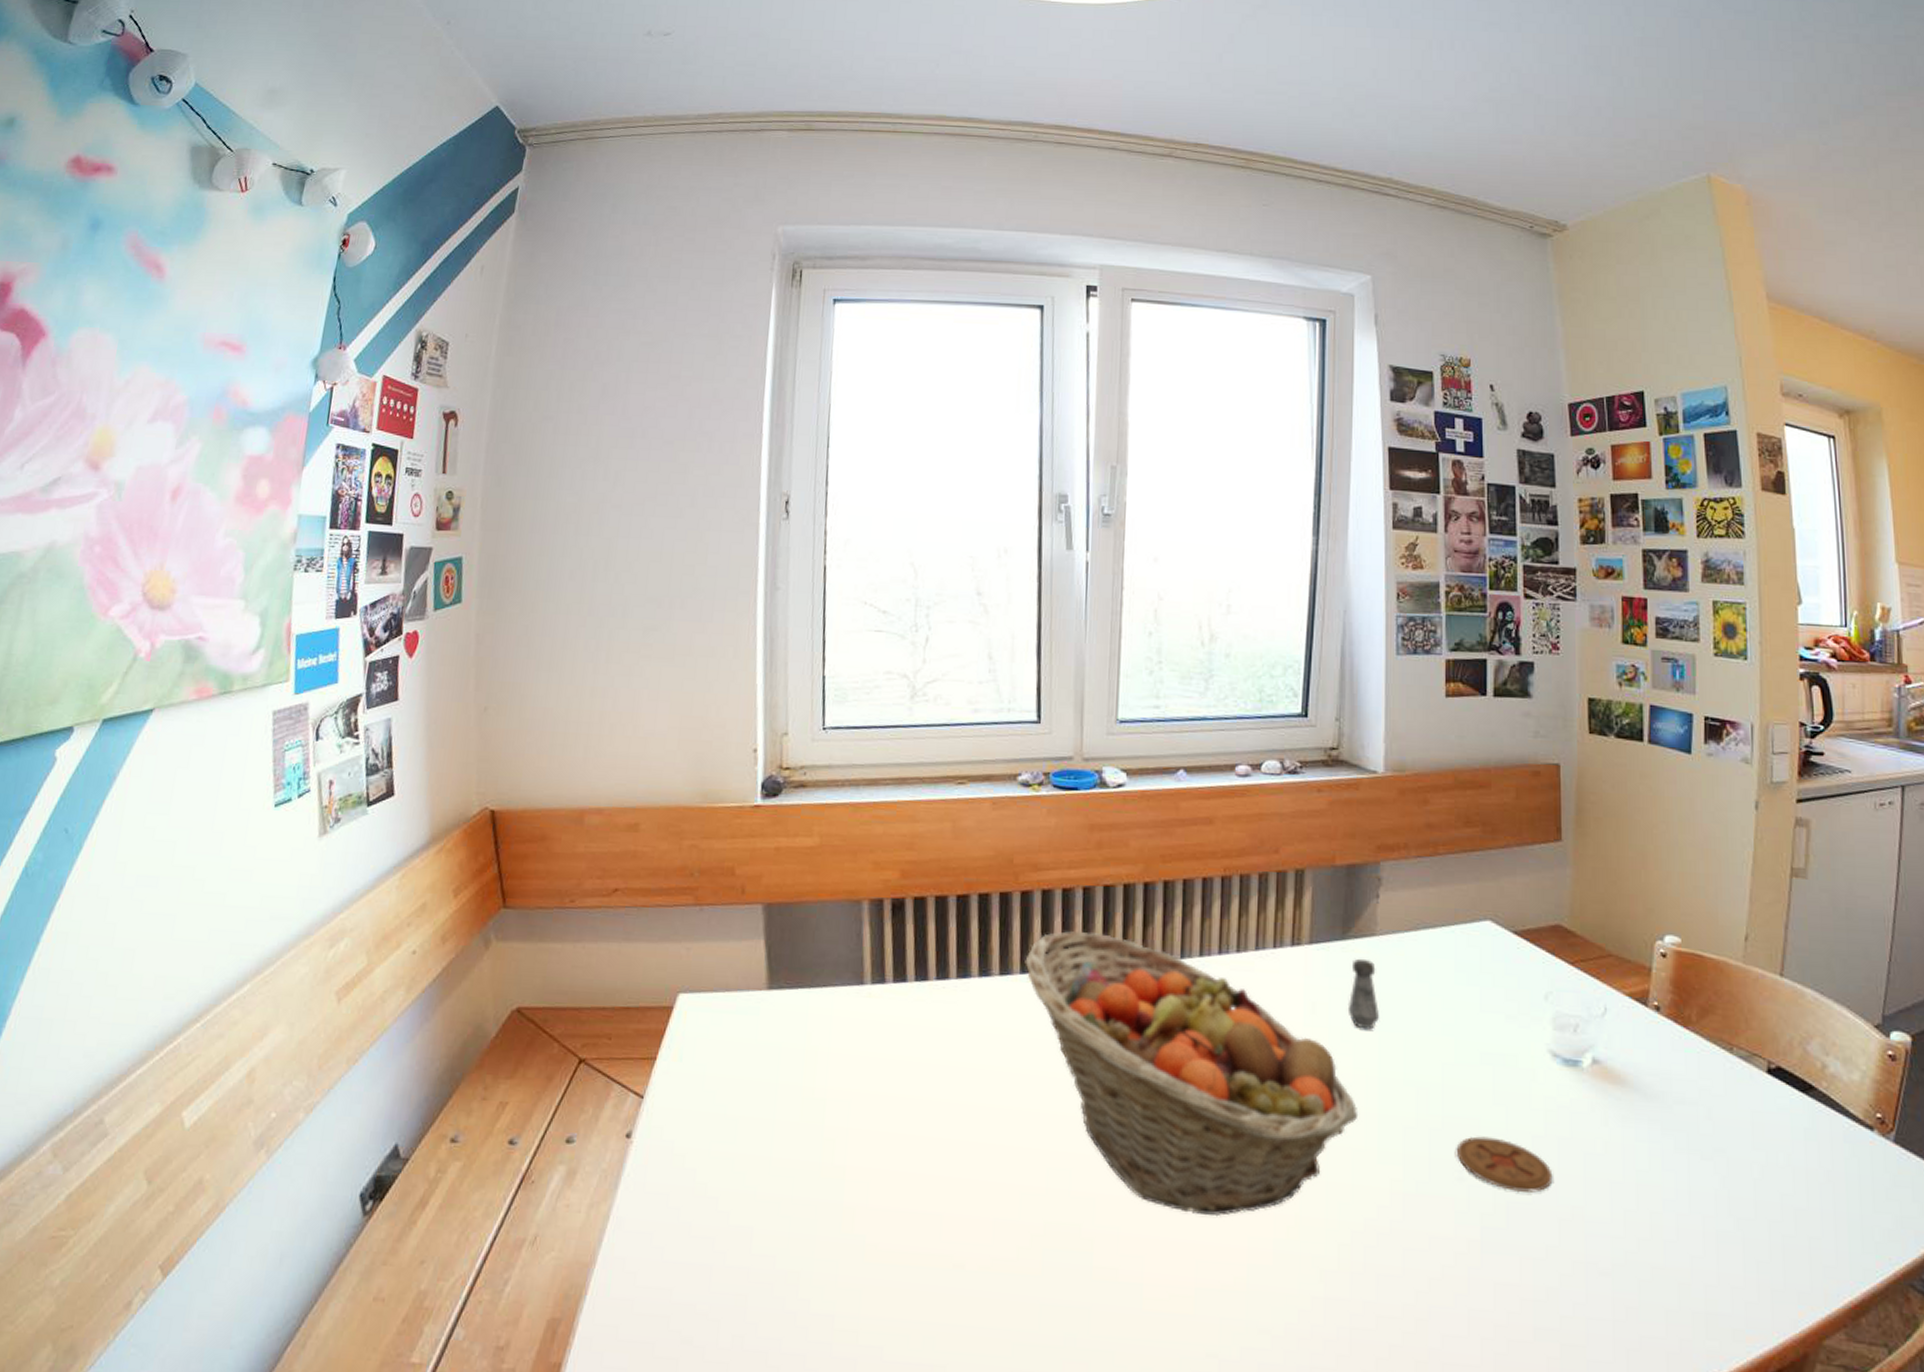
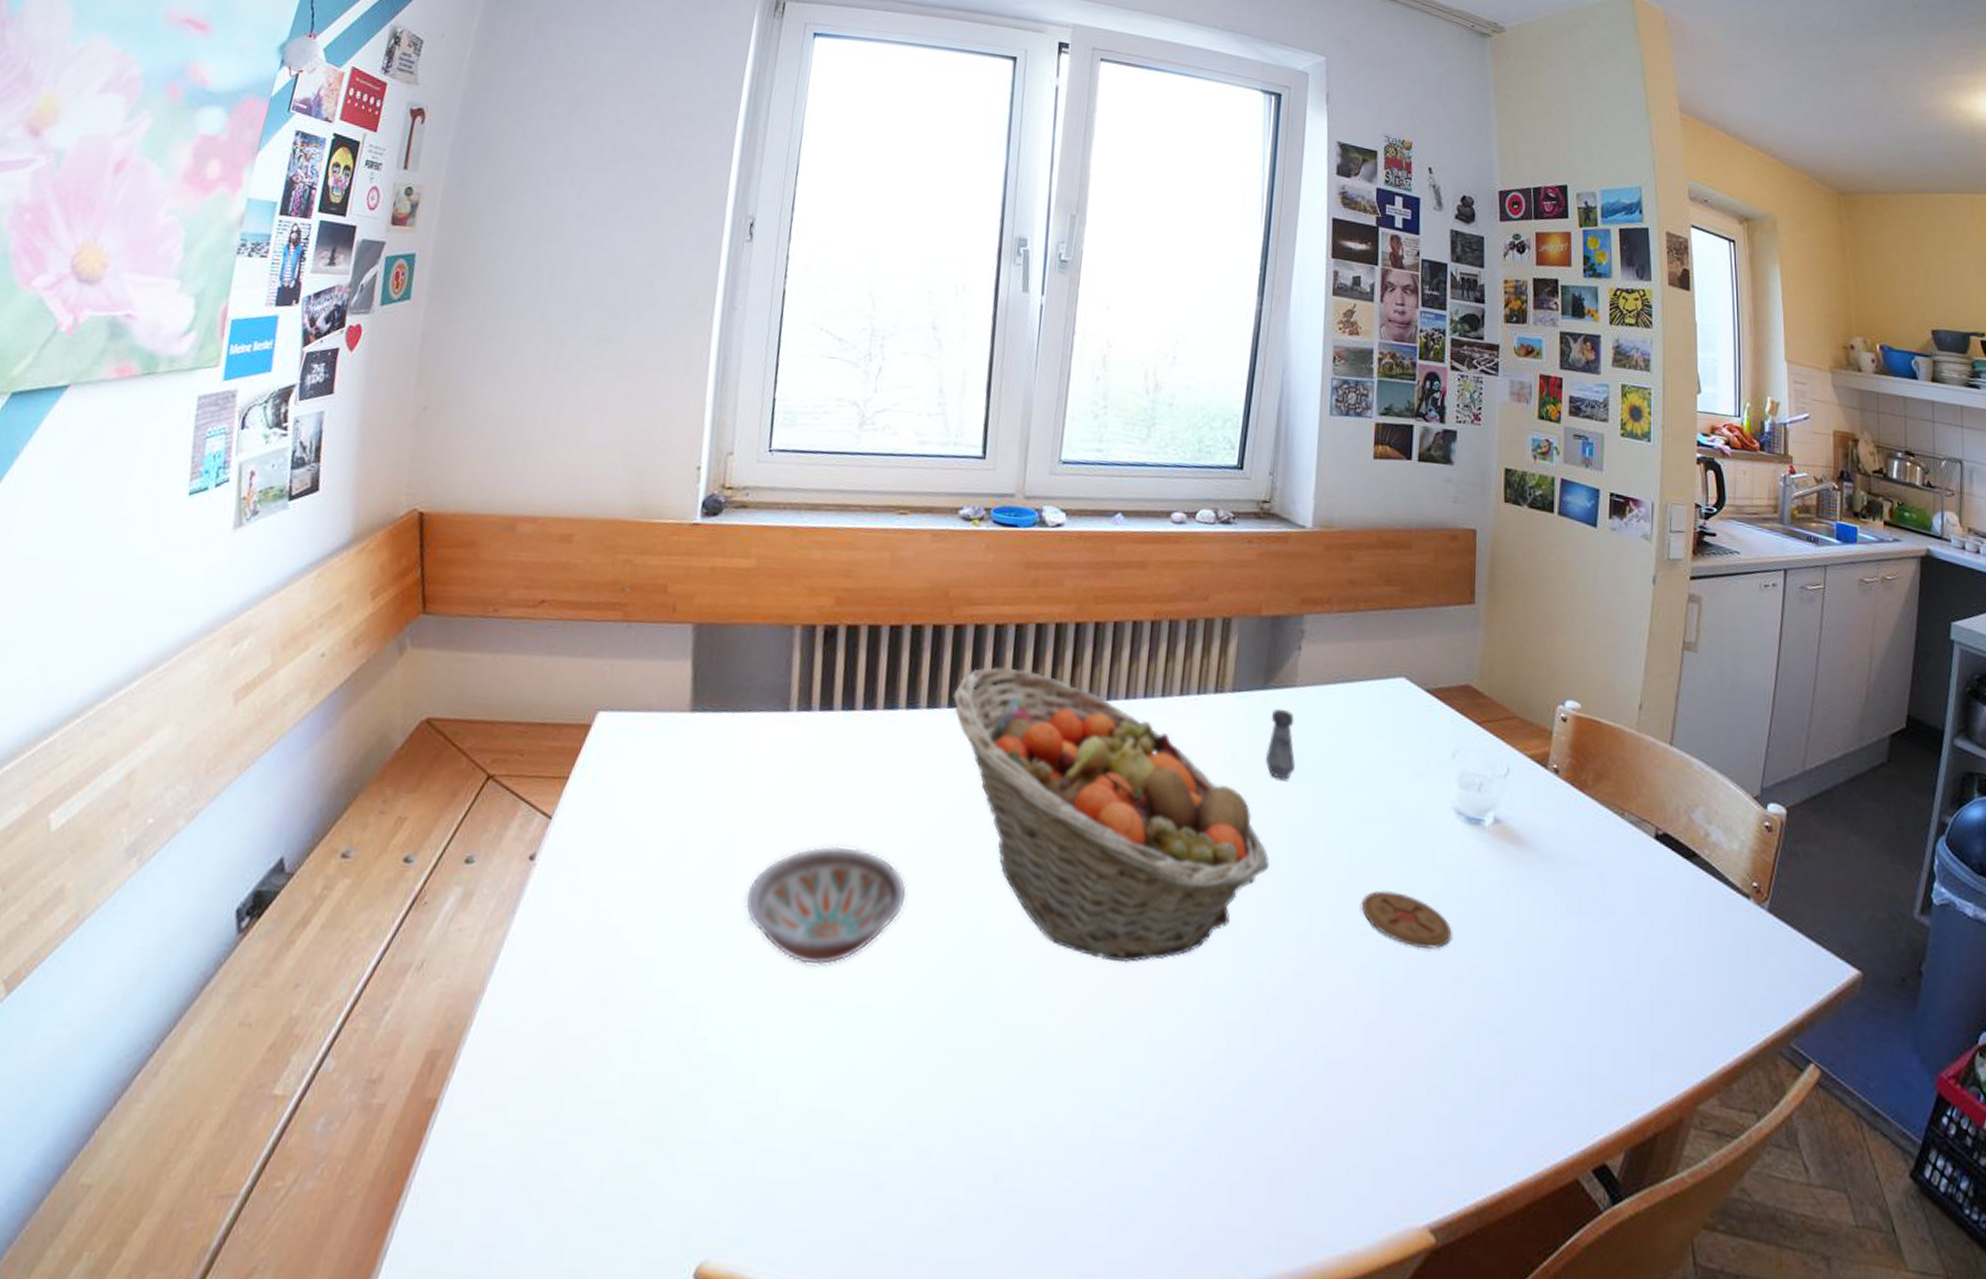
bowl: none [835,1113,994,1228] -> present [745,845,907,966]

